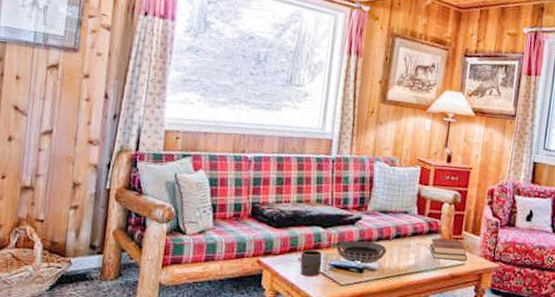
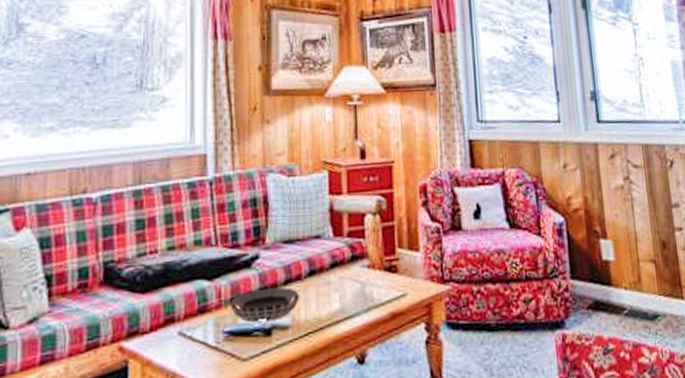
mug: present [300,249,322,277] -> none [181,315,213,357]
books: present [429,238,467,261] -> none [355,262,408,296]

